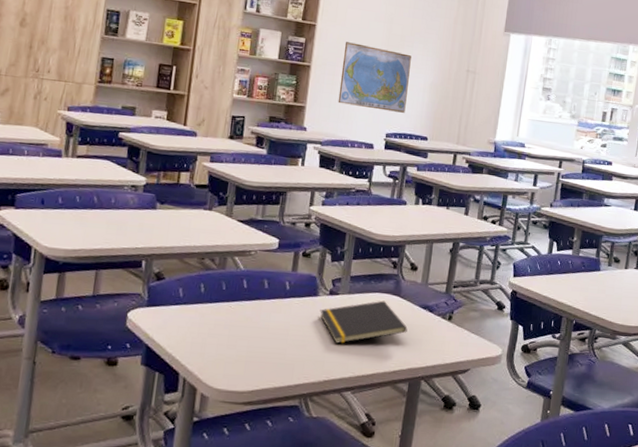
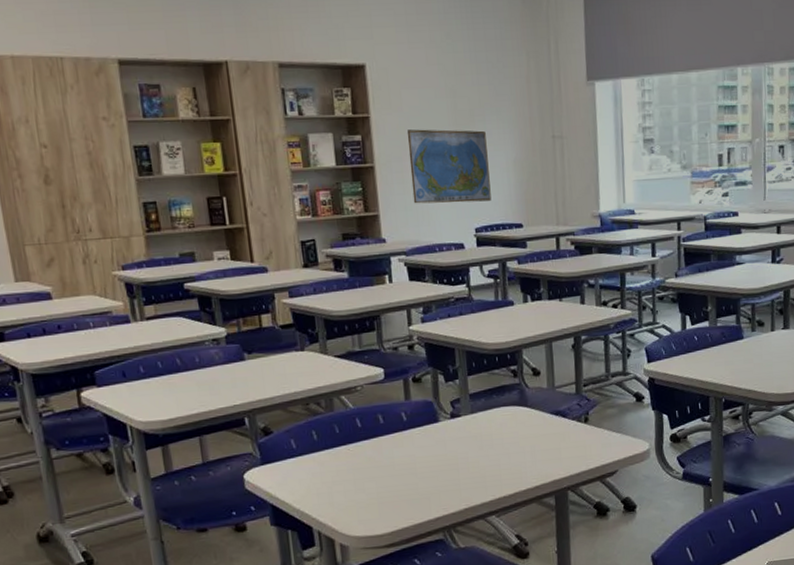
notepad: present [320,300,408,344] -> none [444,414,543,468]

